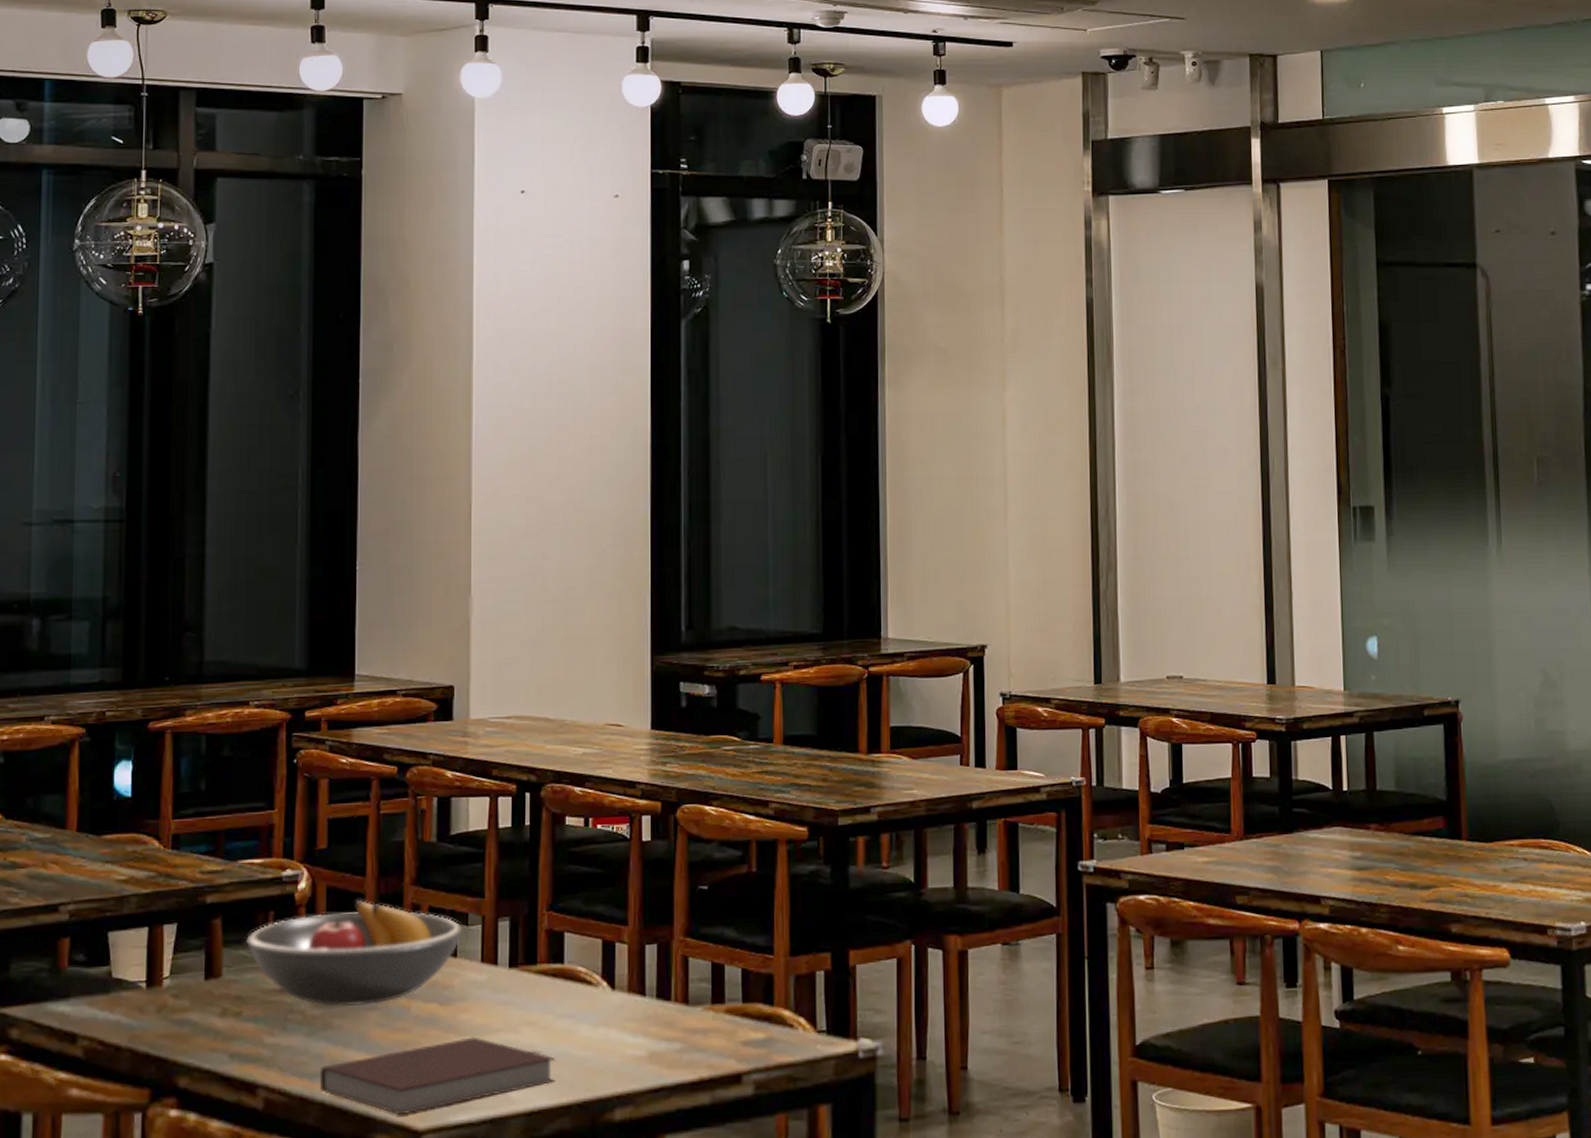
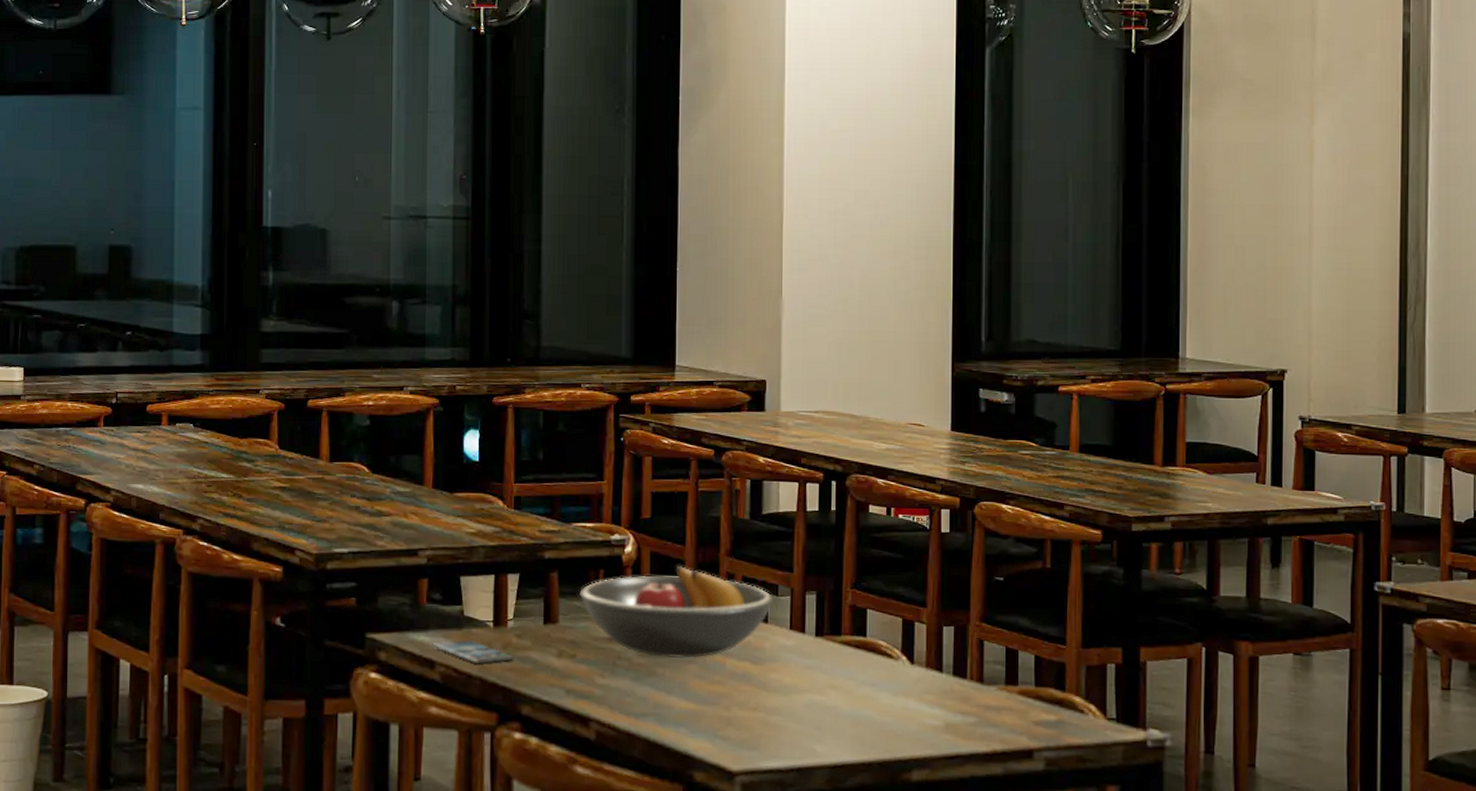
smartphone: none [74,1005,172,1033] -> present [433,639,516,665]
notebook: present [319,1037,556,1116] -> none [644,694,858,757]

